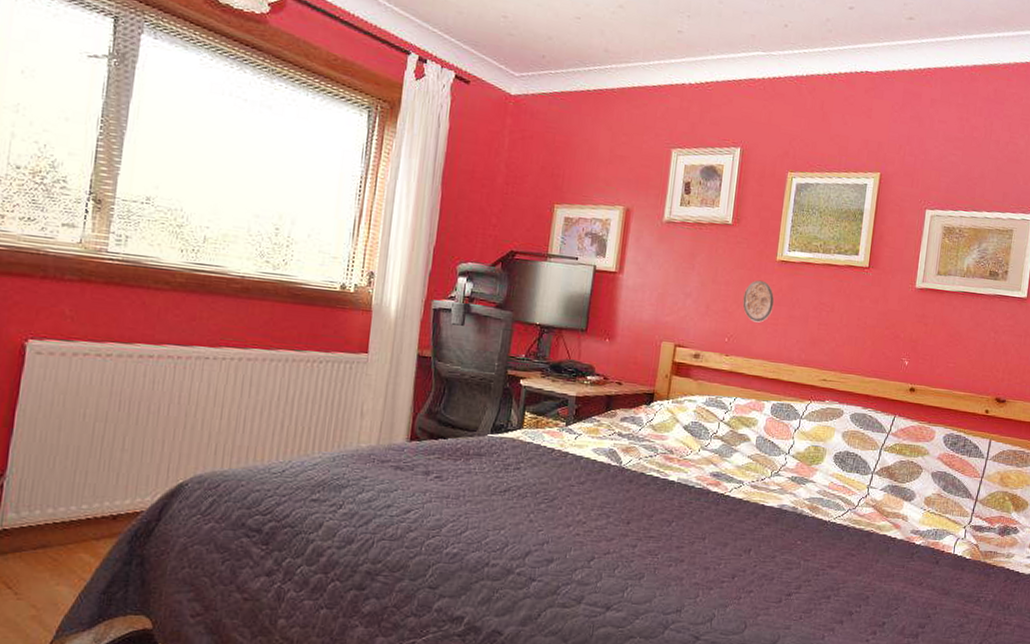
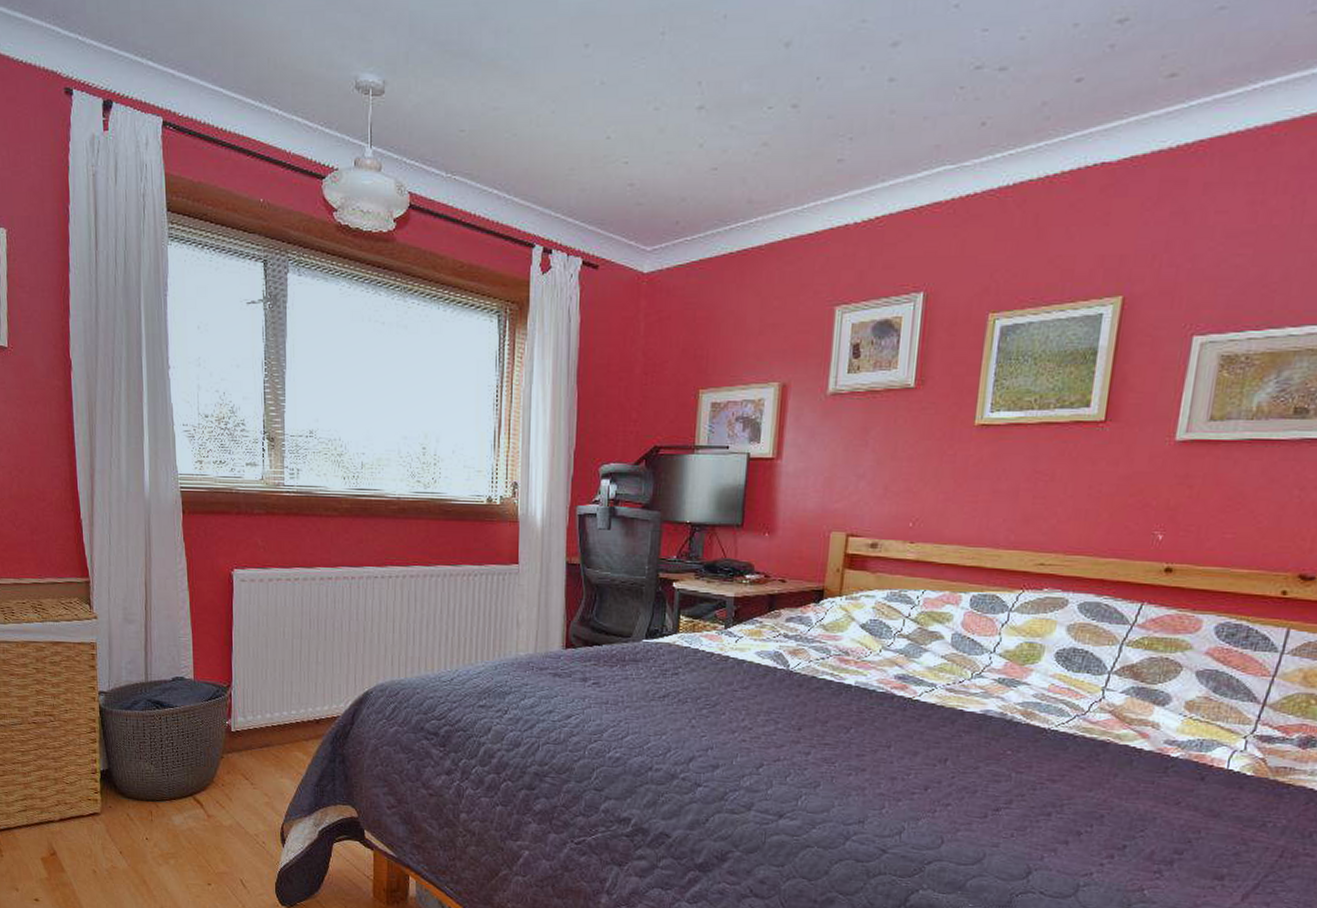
decorative medallion: present [742,280,775,323] -> none [930,451,973,502]

